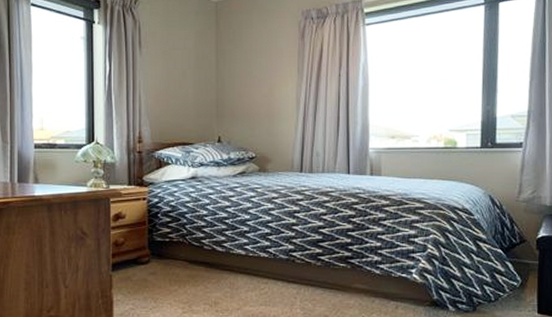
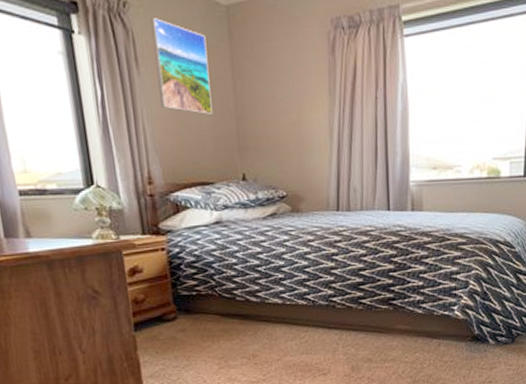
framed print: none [154,12,197,87] -> present [150,18,213,114]

